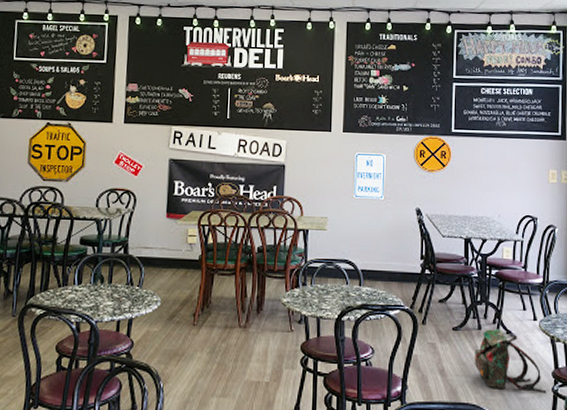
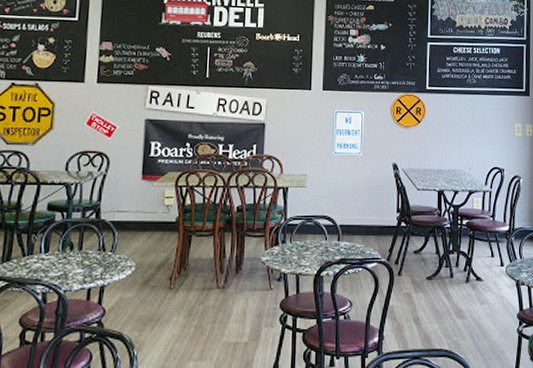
backpack: present [475,329,547,392] -> none [447,276,512,334]

